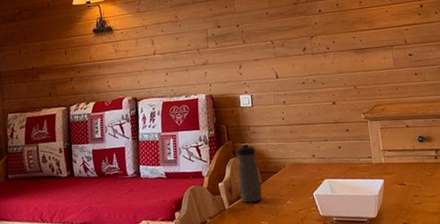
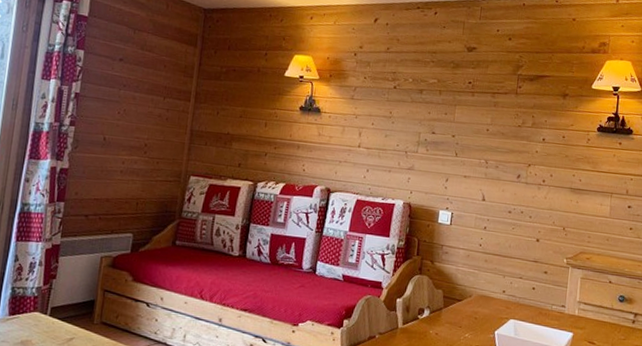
water bottle: present [236,143,262,203] -> none [417,262,444,328]

